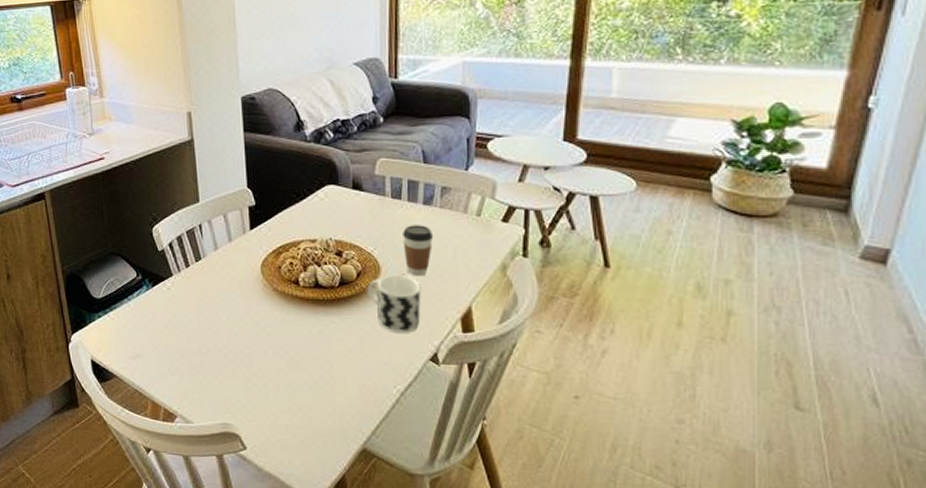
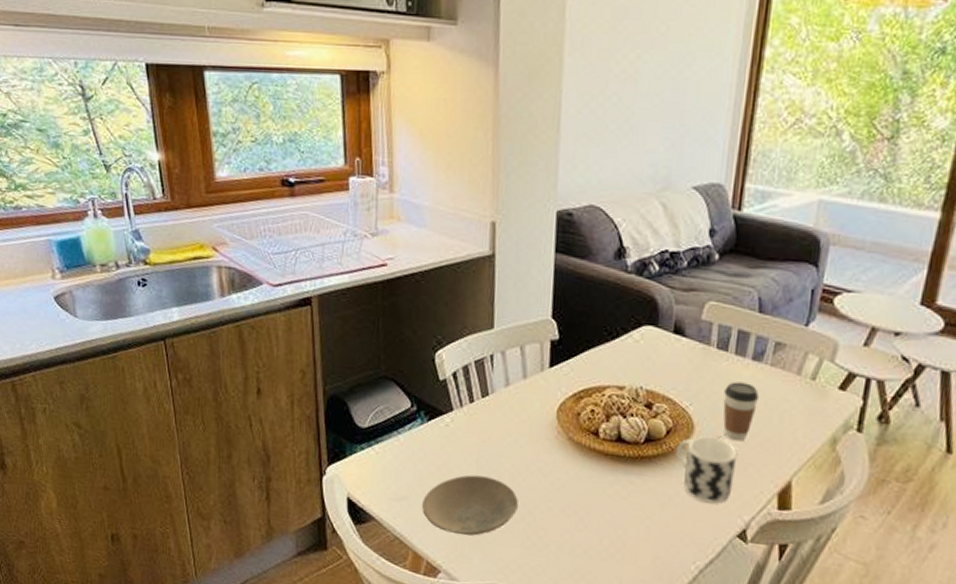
plate: none [155,329,238,383] -> present [422,475,519,536]

